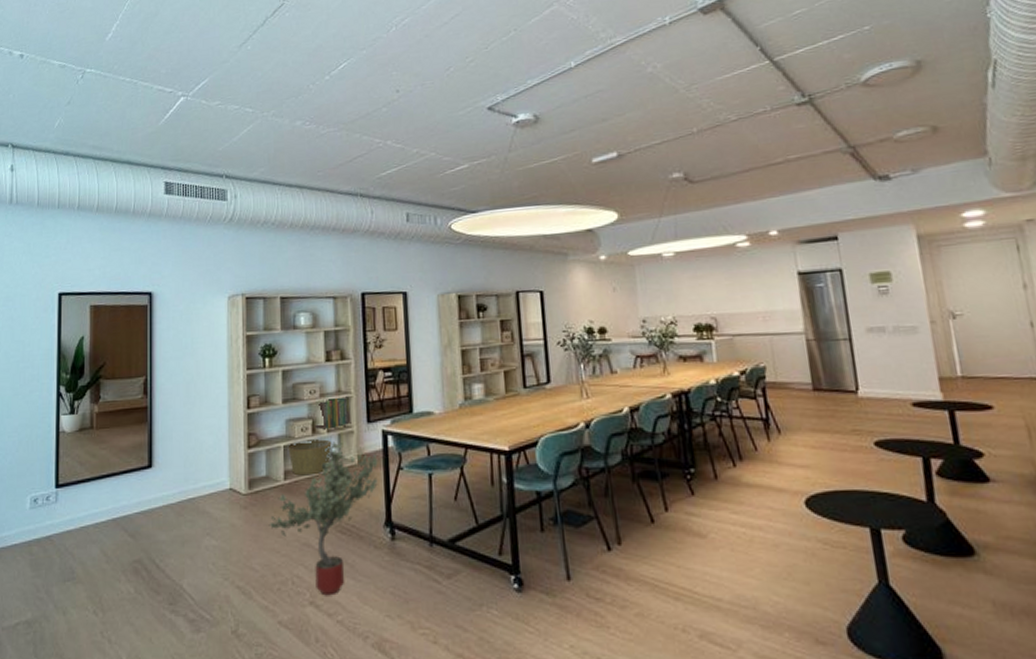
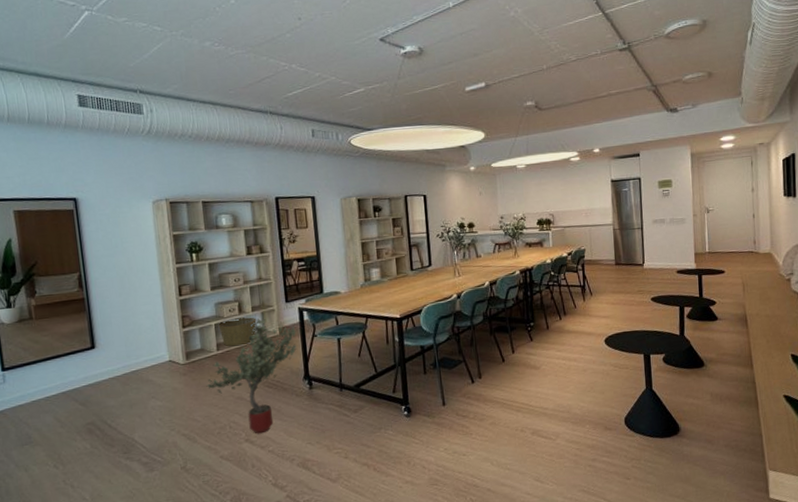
books: present [315,395,350,430] -> none [241,282,271,310]

